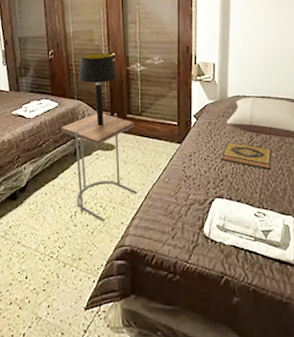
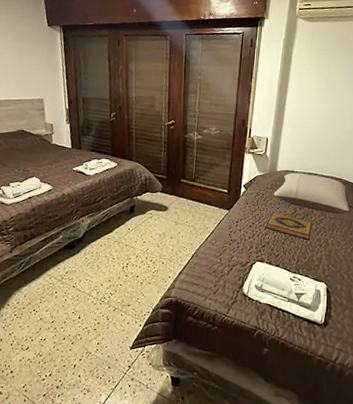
side table: present [61,112,137,222] -> none [118,175,188,275]
table lamp: present [78,53,117,126] -> none [137,119,175,188]

